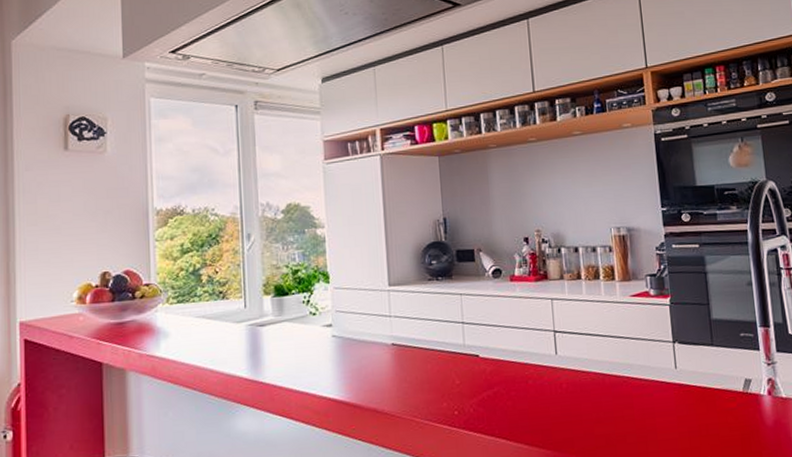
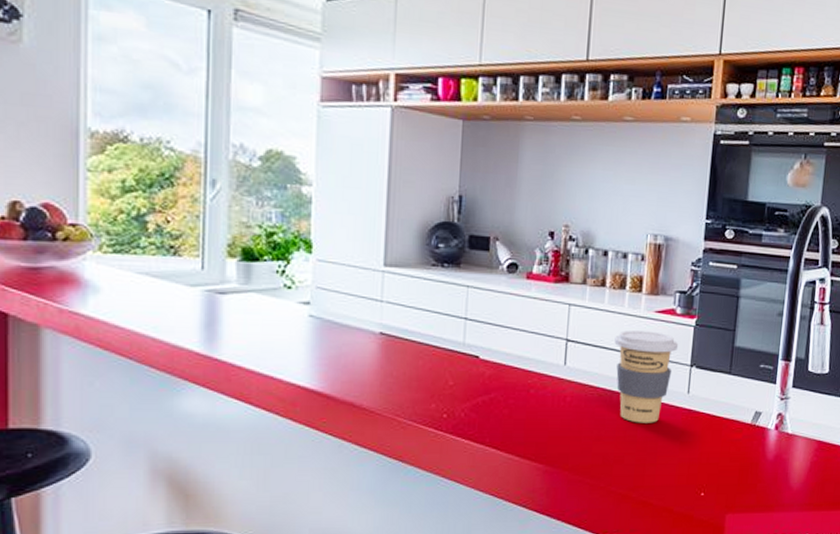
coffee cup: none [597,314,658,402] -> present [614,330,679,423]

